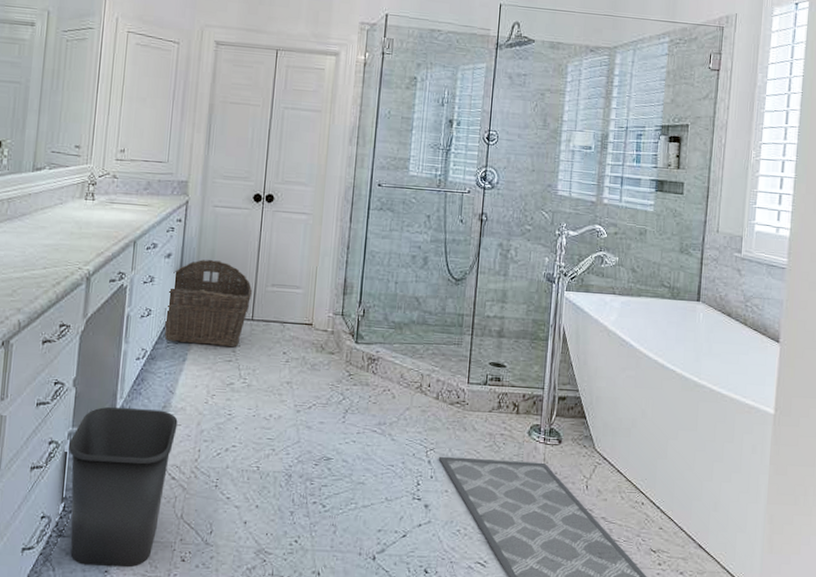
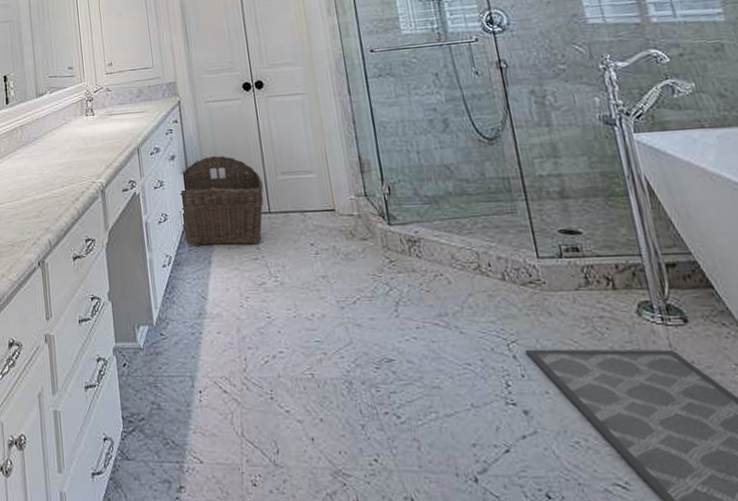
waste bin: present [68,406,178,568] -> none [115,318,220,494]

